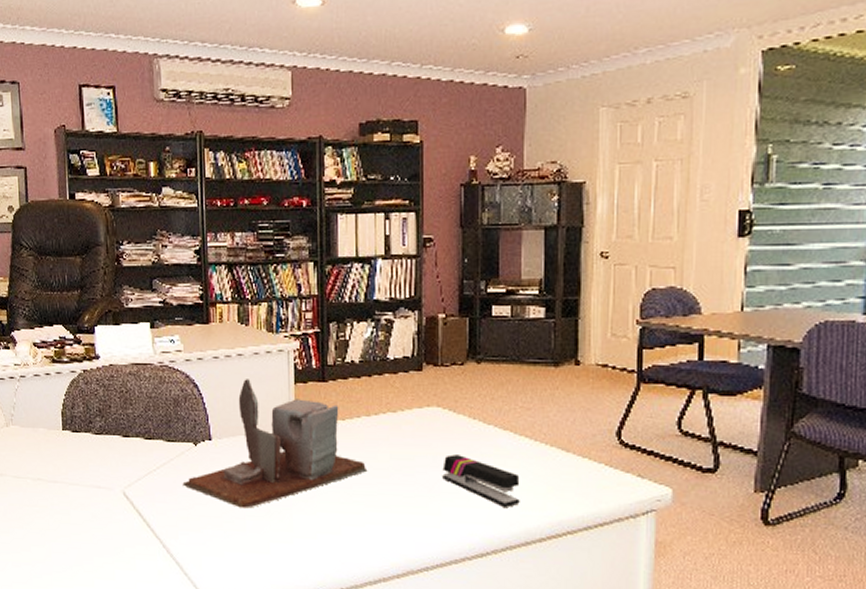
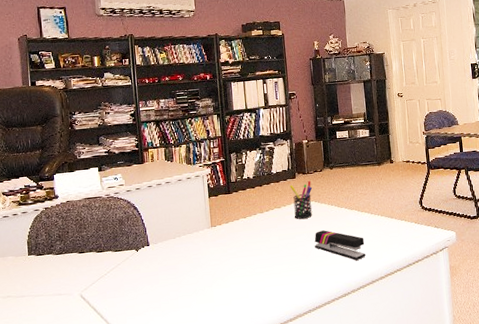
desk organizer: present [182,379,366,509] -> none [128,199,263,292]
pen holder: none [413,376,445,433] -> present [290,180,312,219]

